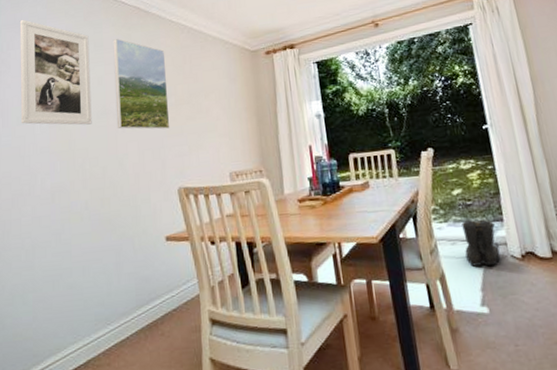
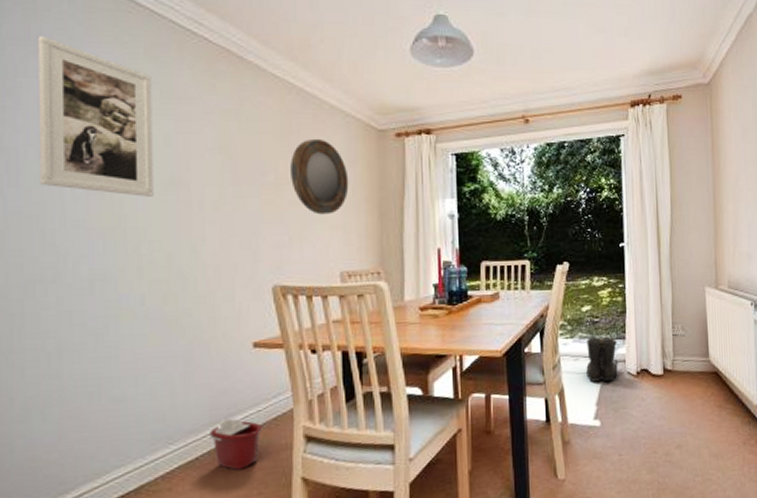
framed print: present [113,39,170,129] -> none [188,87,266,213]
bucket: none [136,303,176,349] -> present [210,418,263,470]
home mirror: none [186,64,232,126] -> present [290,138,349,215]

